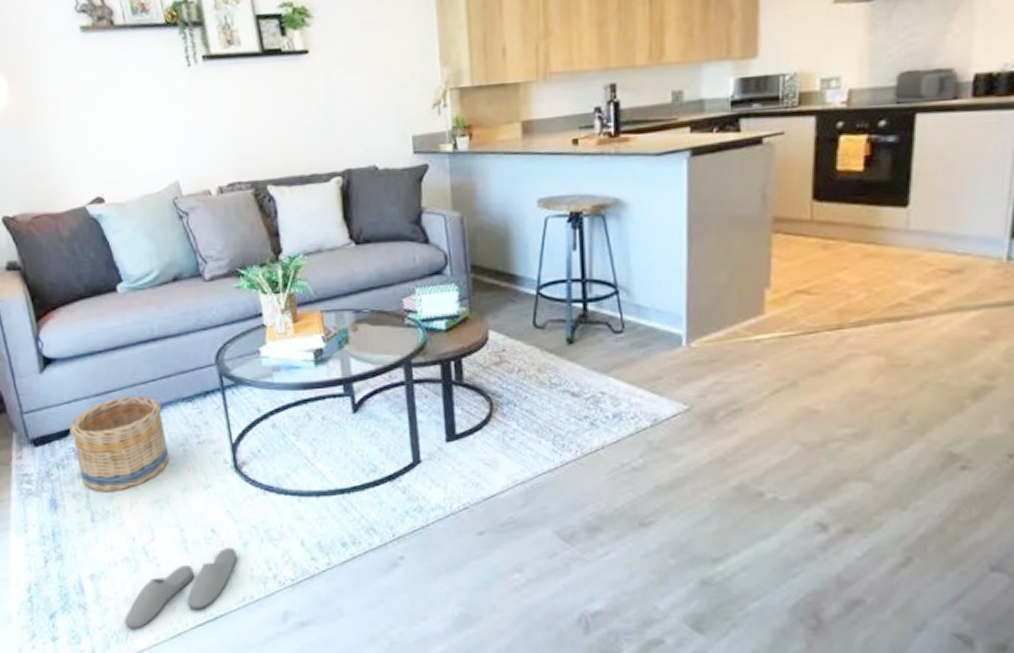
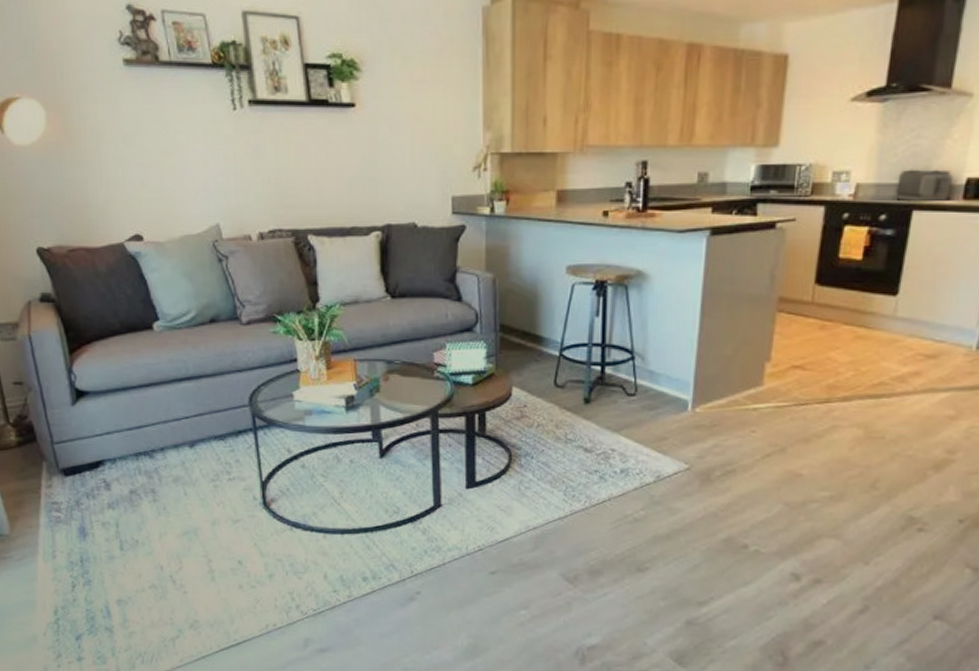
basket: present [69,396,169,492] -> none [101,431,200,523]
slippers: present [124,548,237,629] -> none [150,579,262,652]

